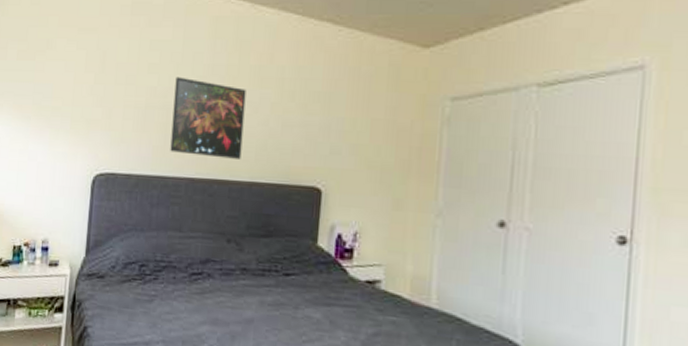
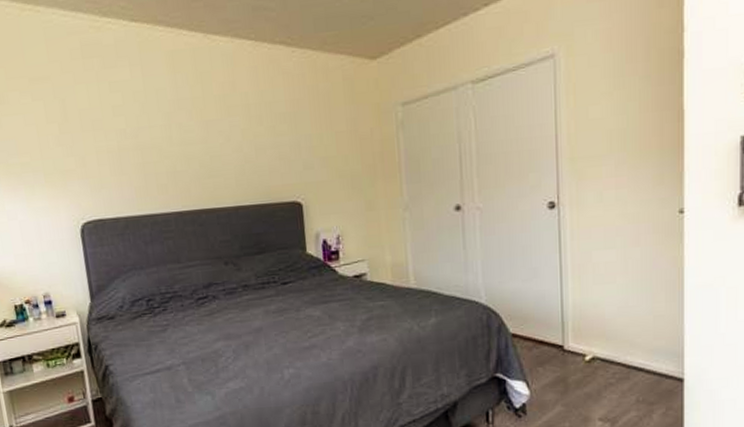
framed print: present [170,76,246,159] -> none [143,115,223,190]

